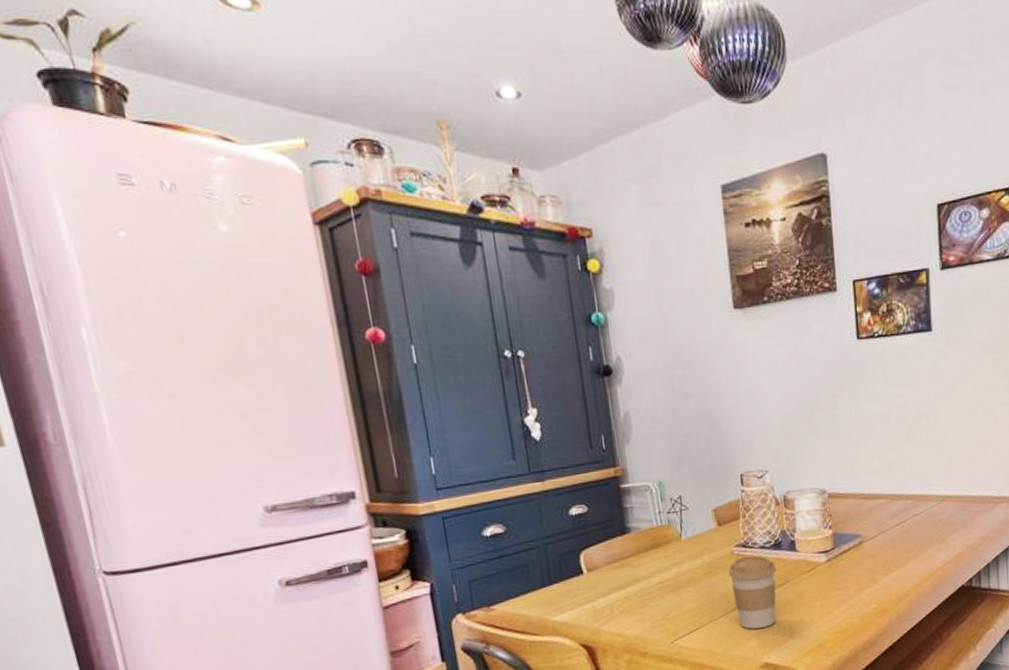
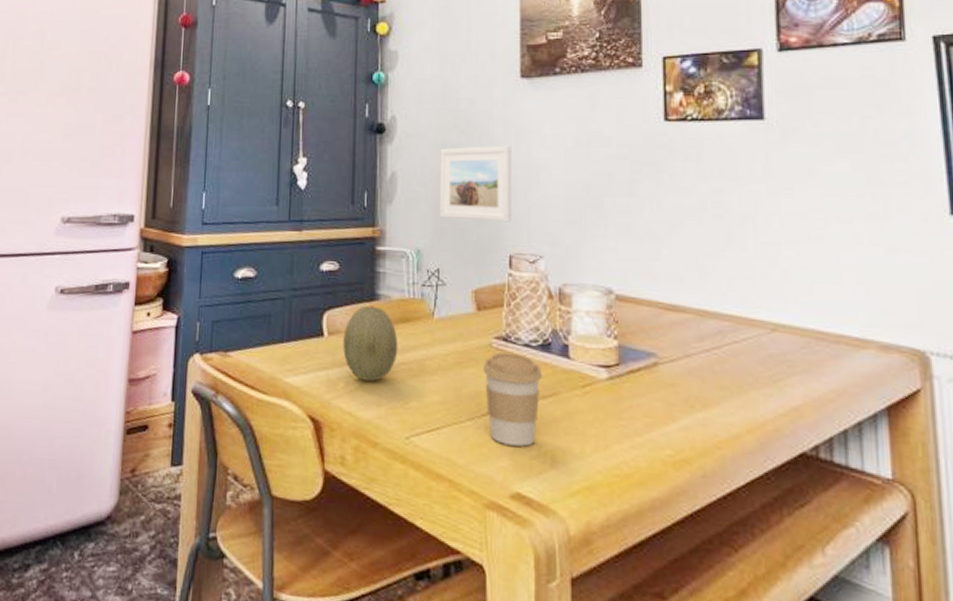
fruit: none [601,538,654,605] -> present [343,305,398,381]
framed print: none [667,375,739,450] -> present [439,145,511,222]

